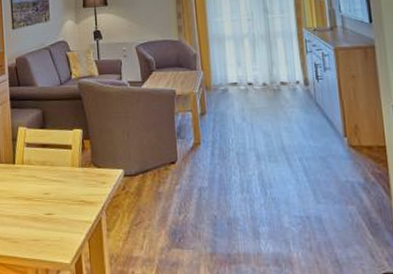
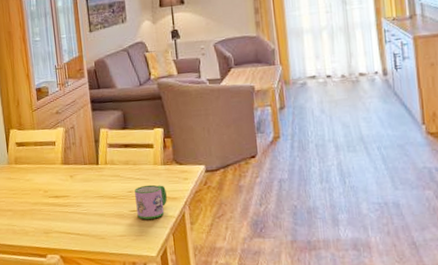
mug: none [51,187,84,224] -> present [135,184,167,219]

